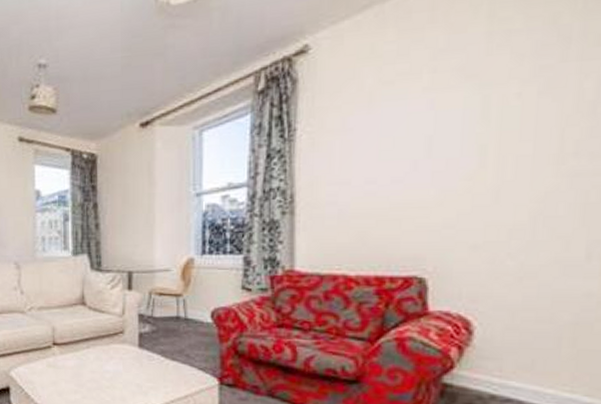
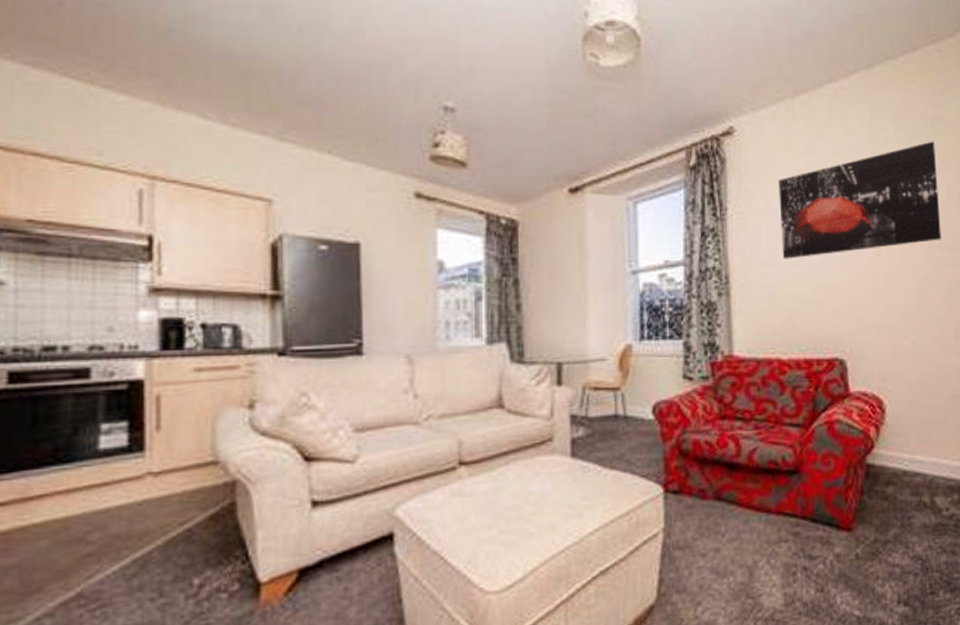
wall art: none [357,25,587,177] -> present [778,141,941,259]

